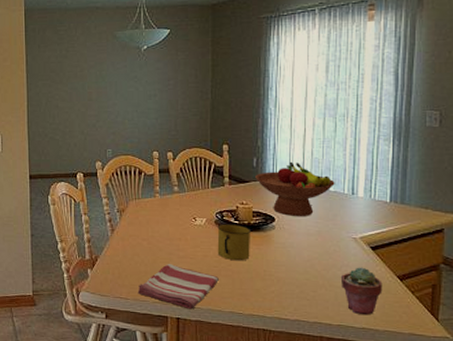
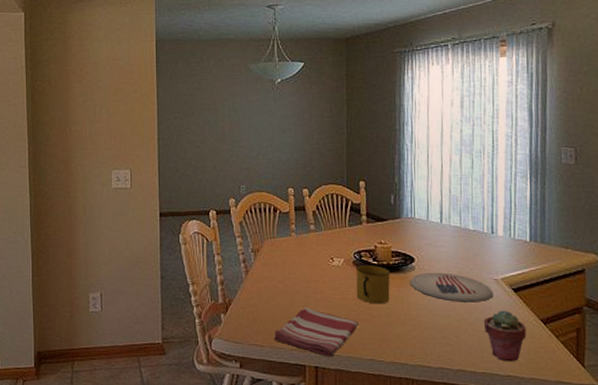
fruit bowl: present [255,161,335,216] -> none [393,199,474,256]
plate: none [269,231,352,260] -> present [409,272,494,303]

